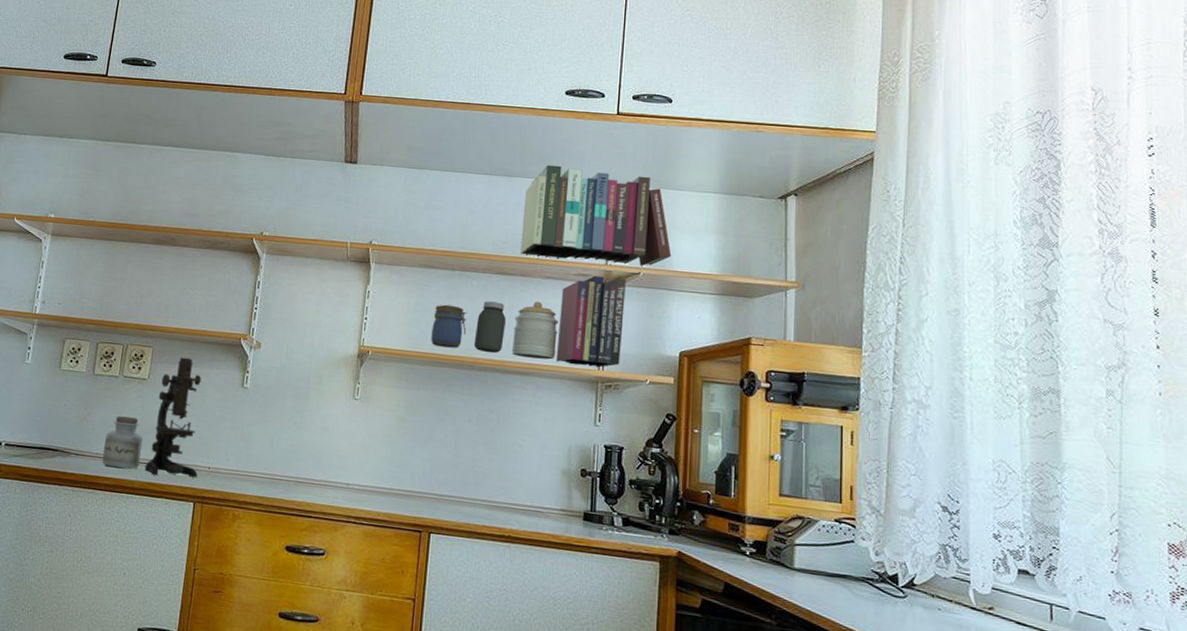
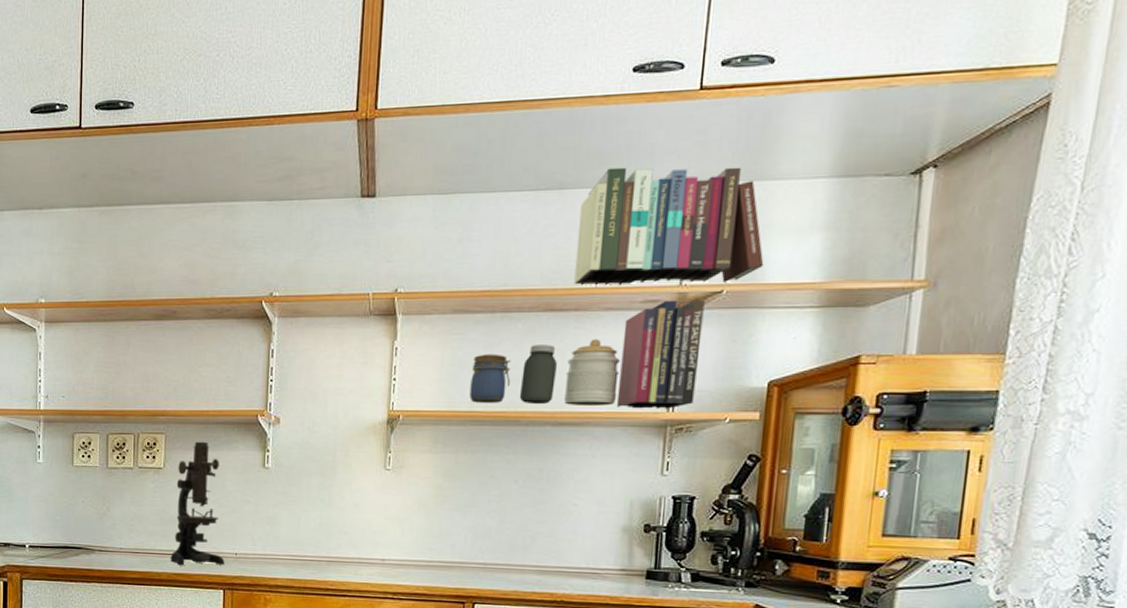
jar: present [102,416,144,469] -> none [127,508,166,562]

